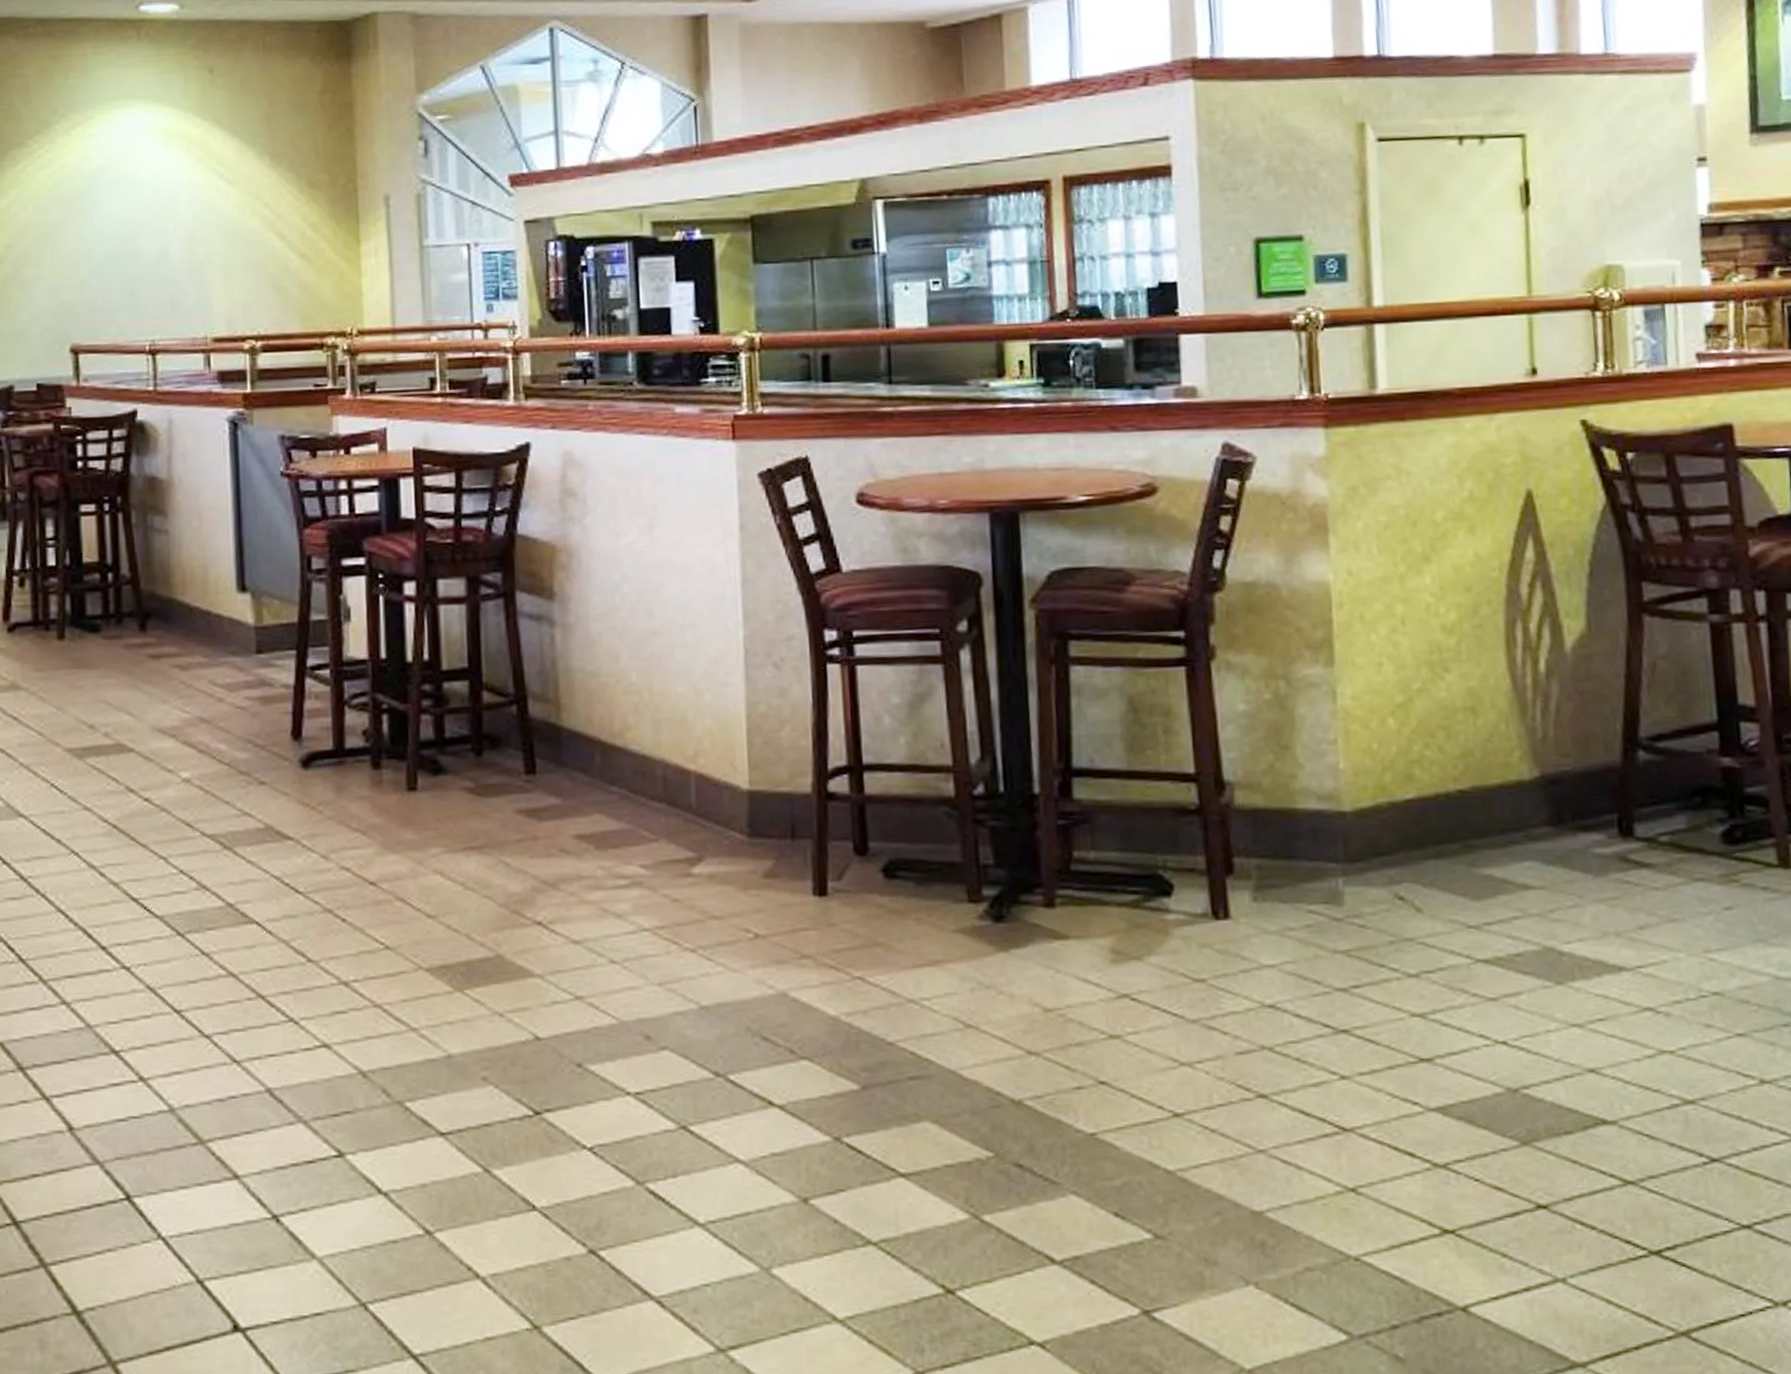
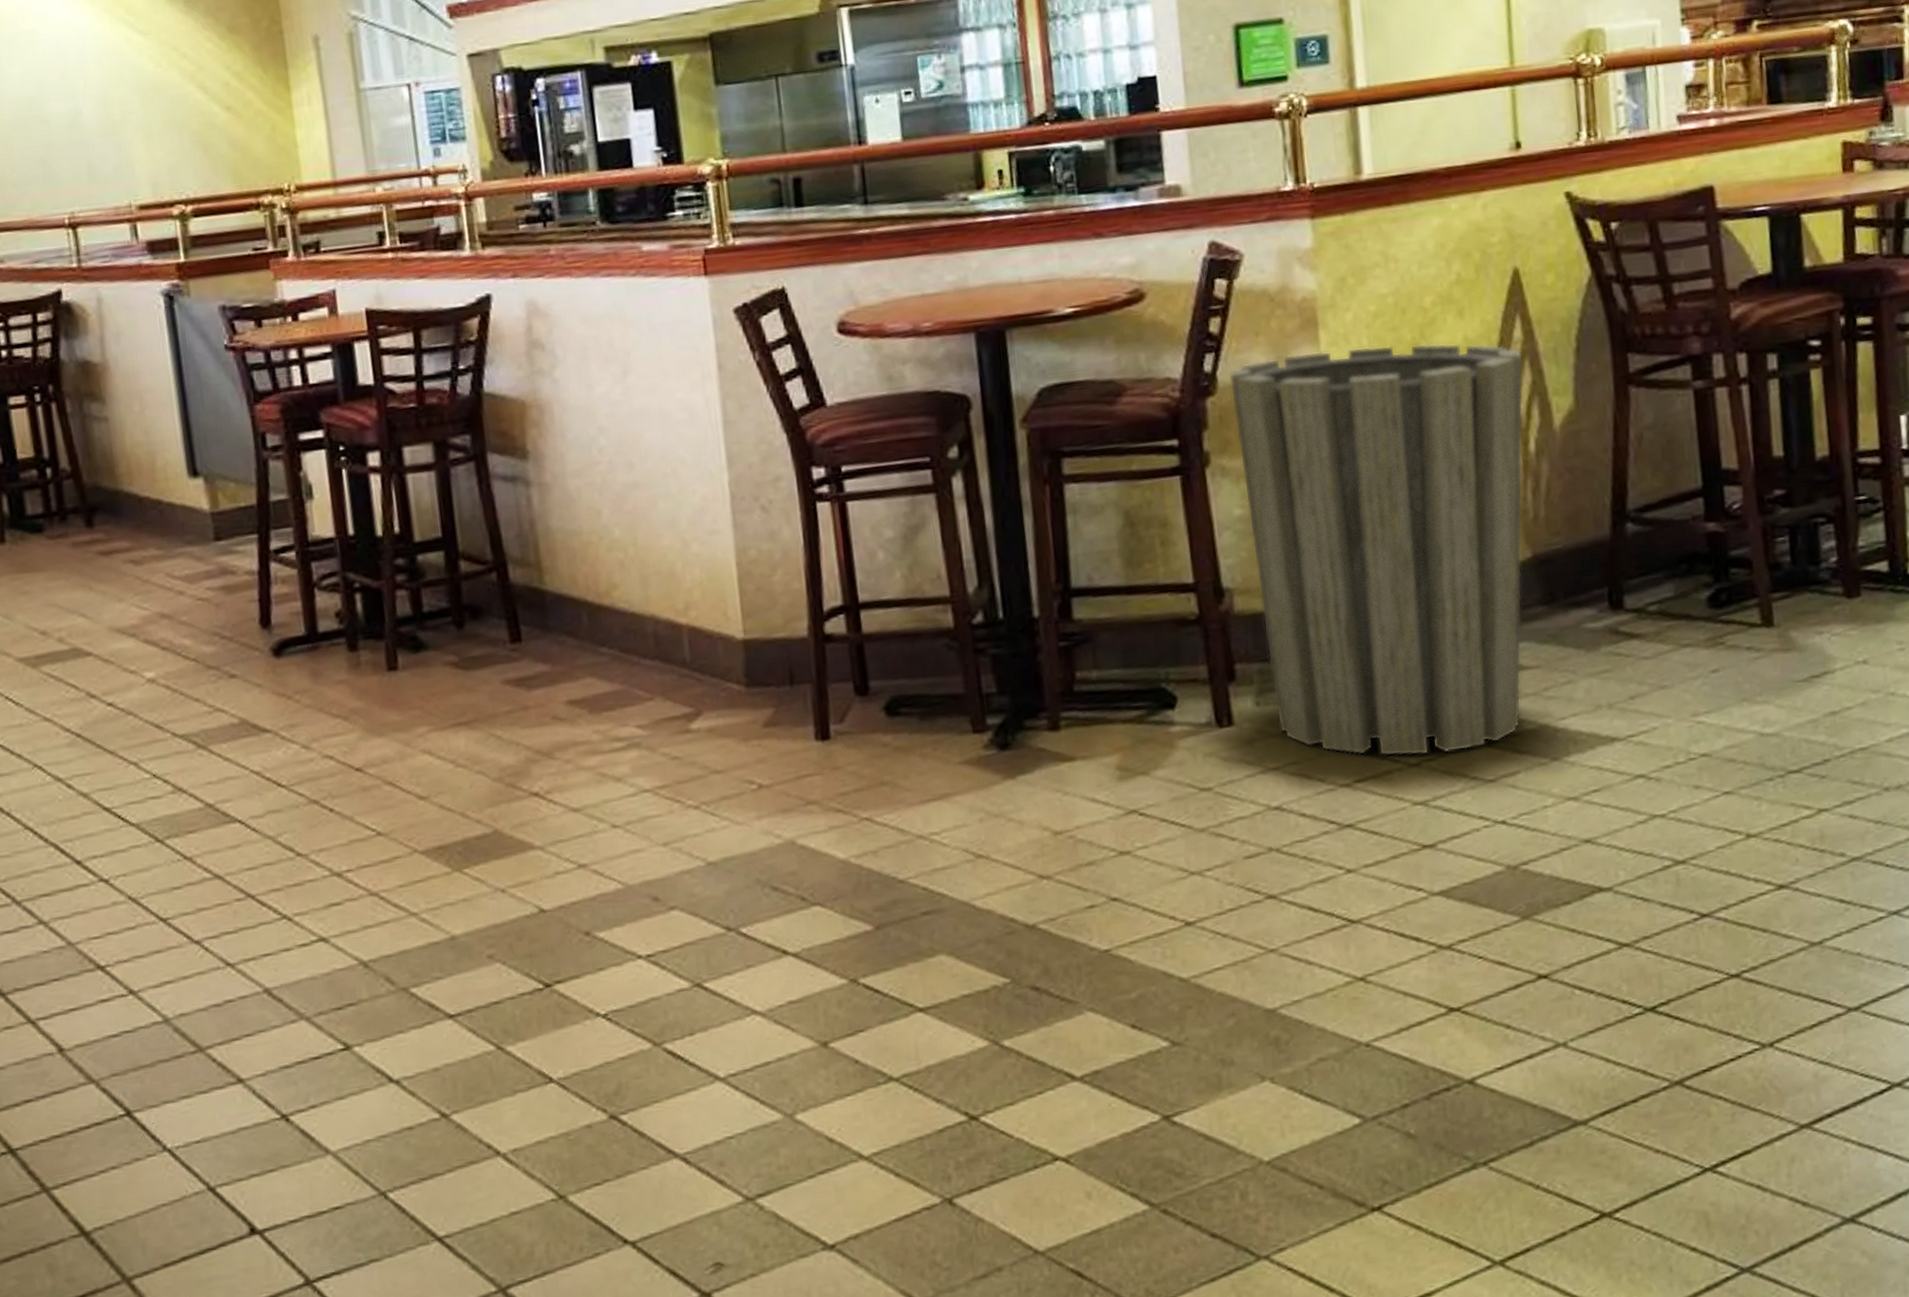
trash can: none [1237,555,1536,967] -> present [1229,343,1524,757]

